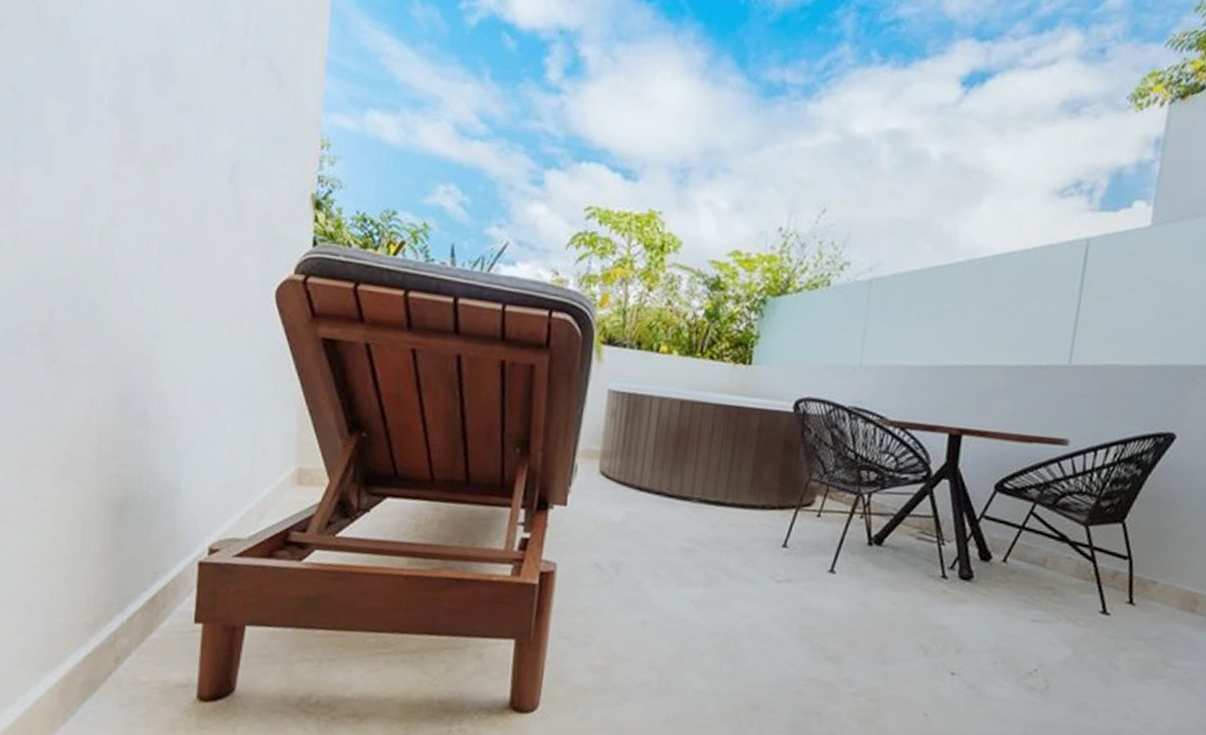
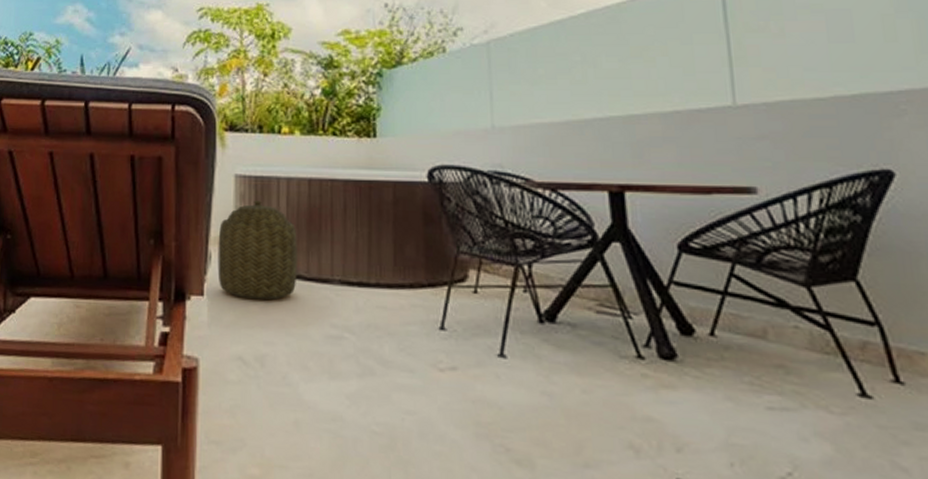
basket: none [582,417,664,514] -> present [217,200,297,301]

